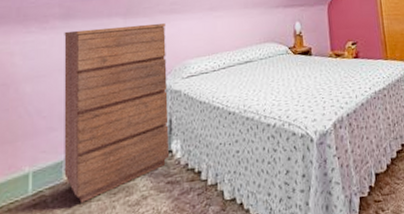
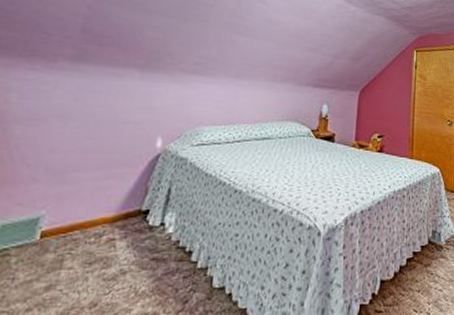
dresser: present [64,22,170,203] -> none [37,75,185,269]

